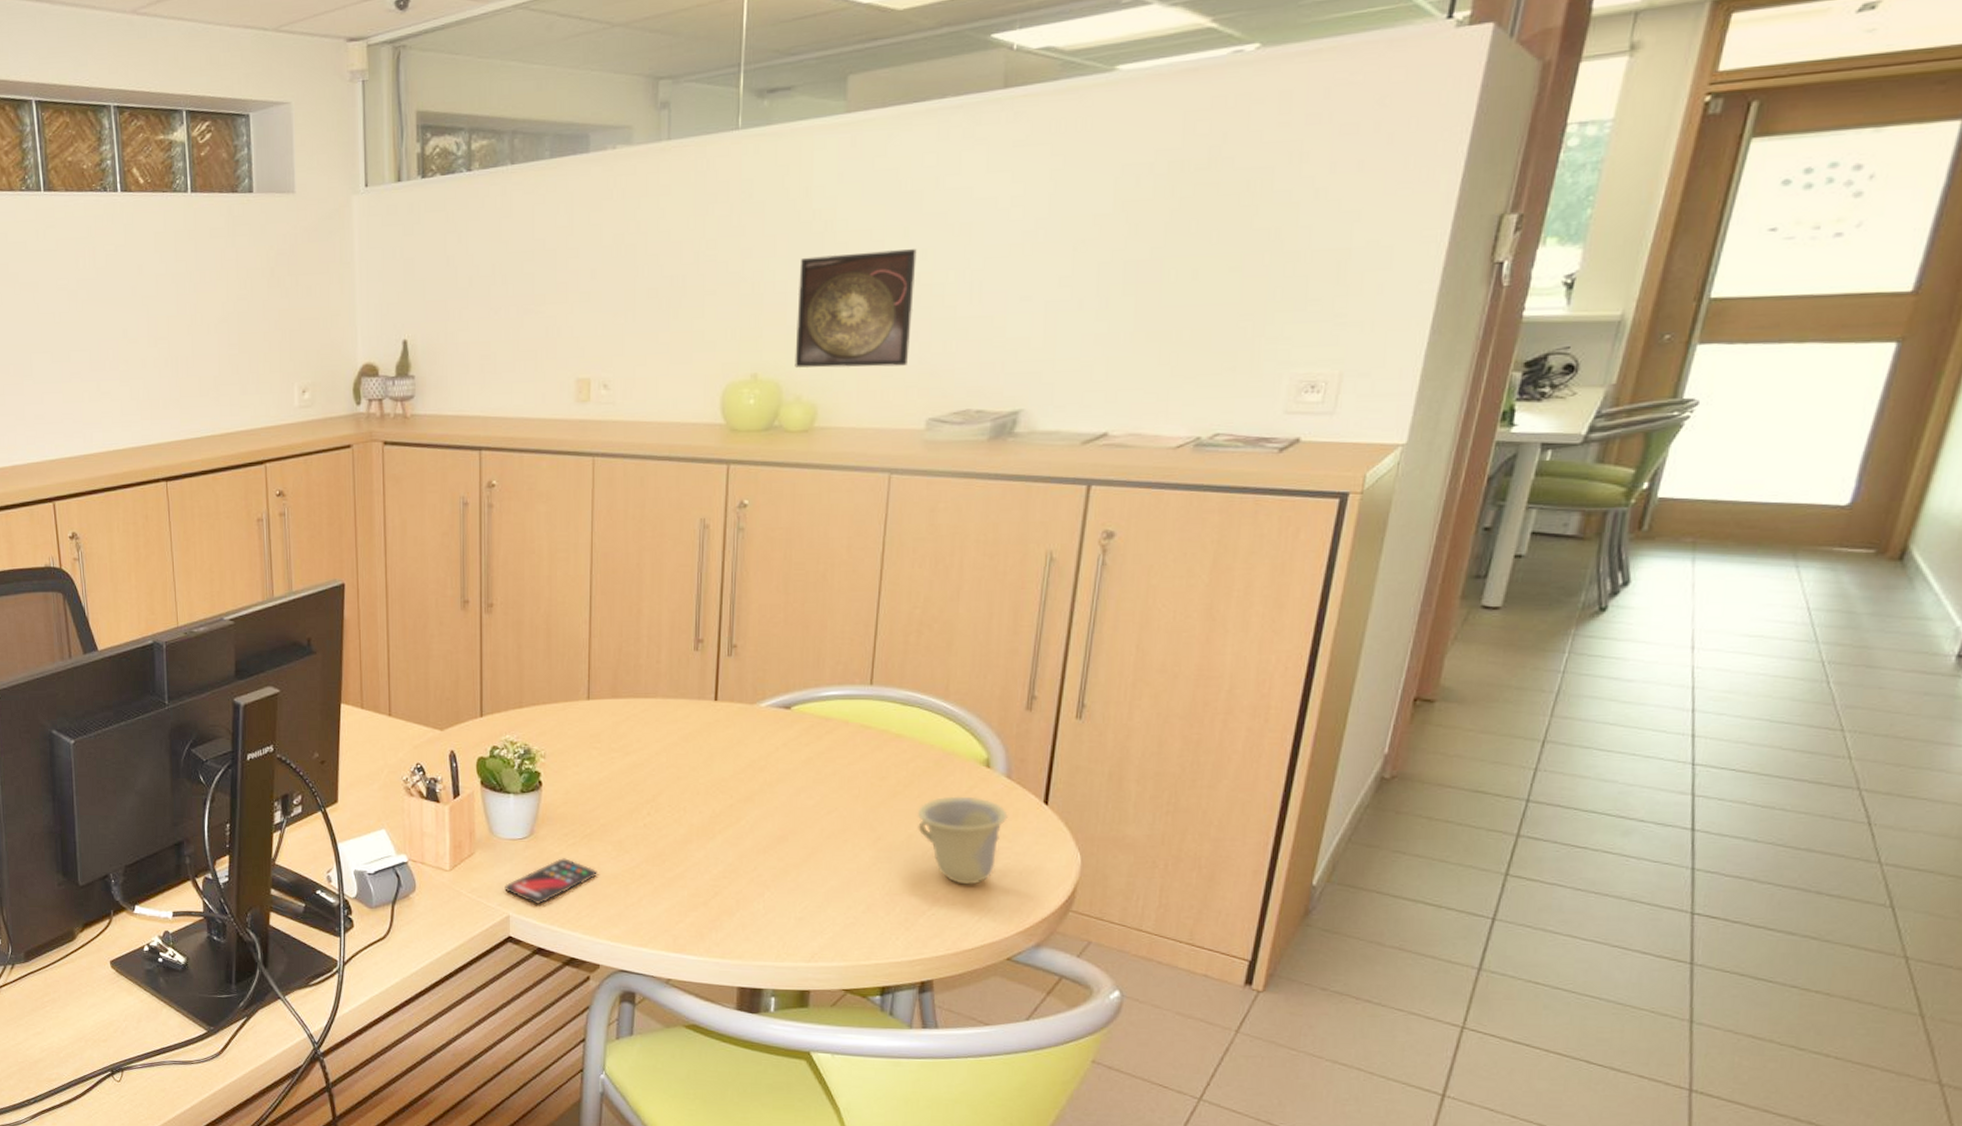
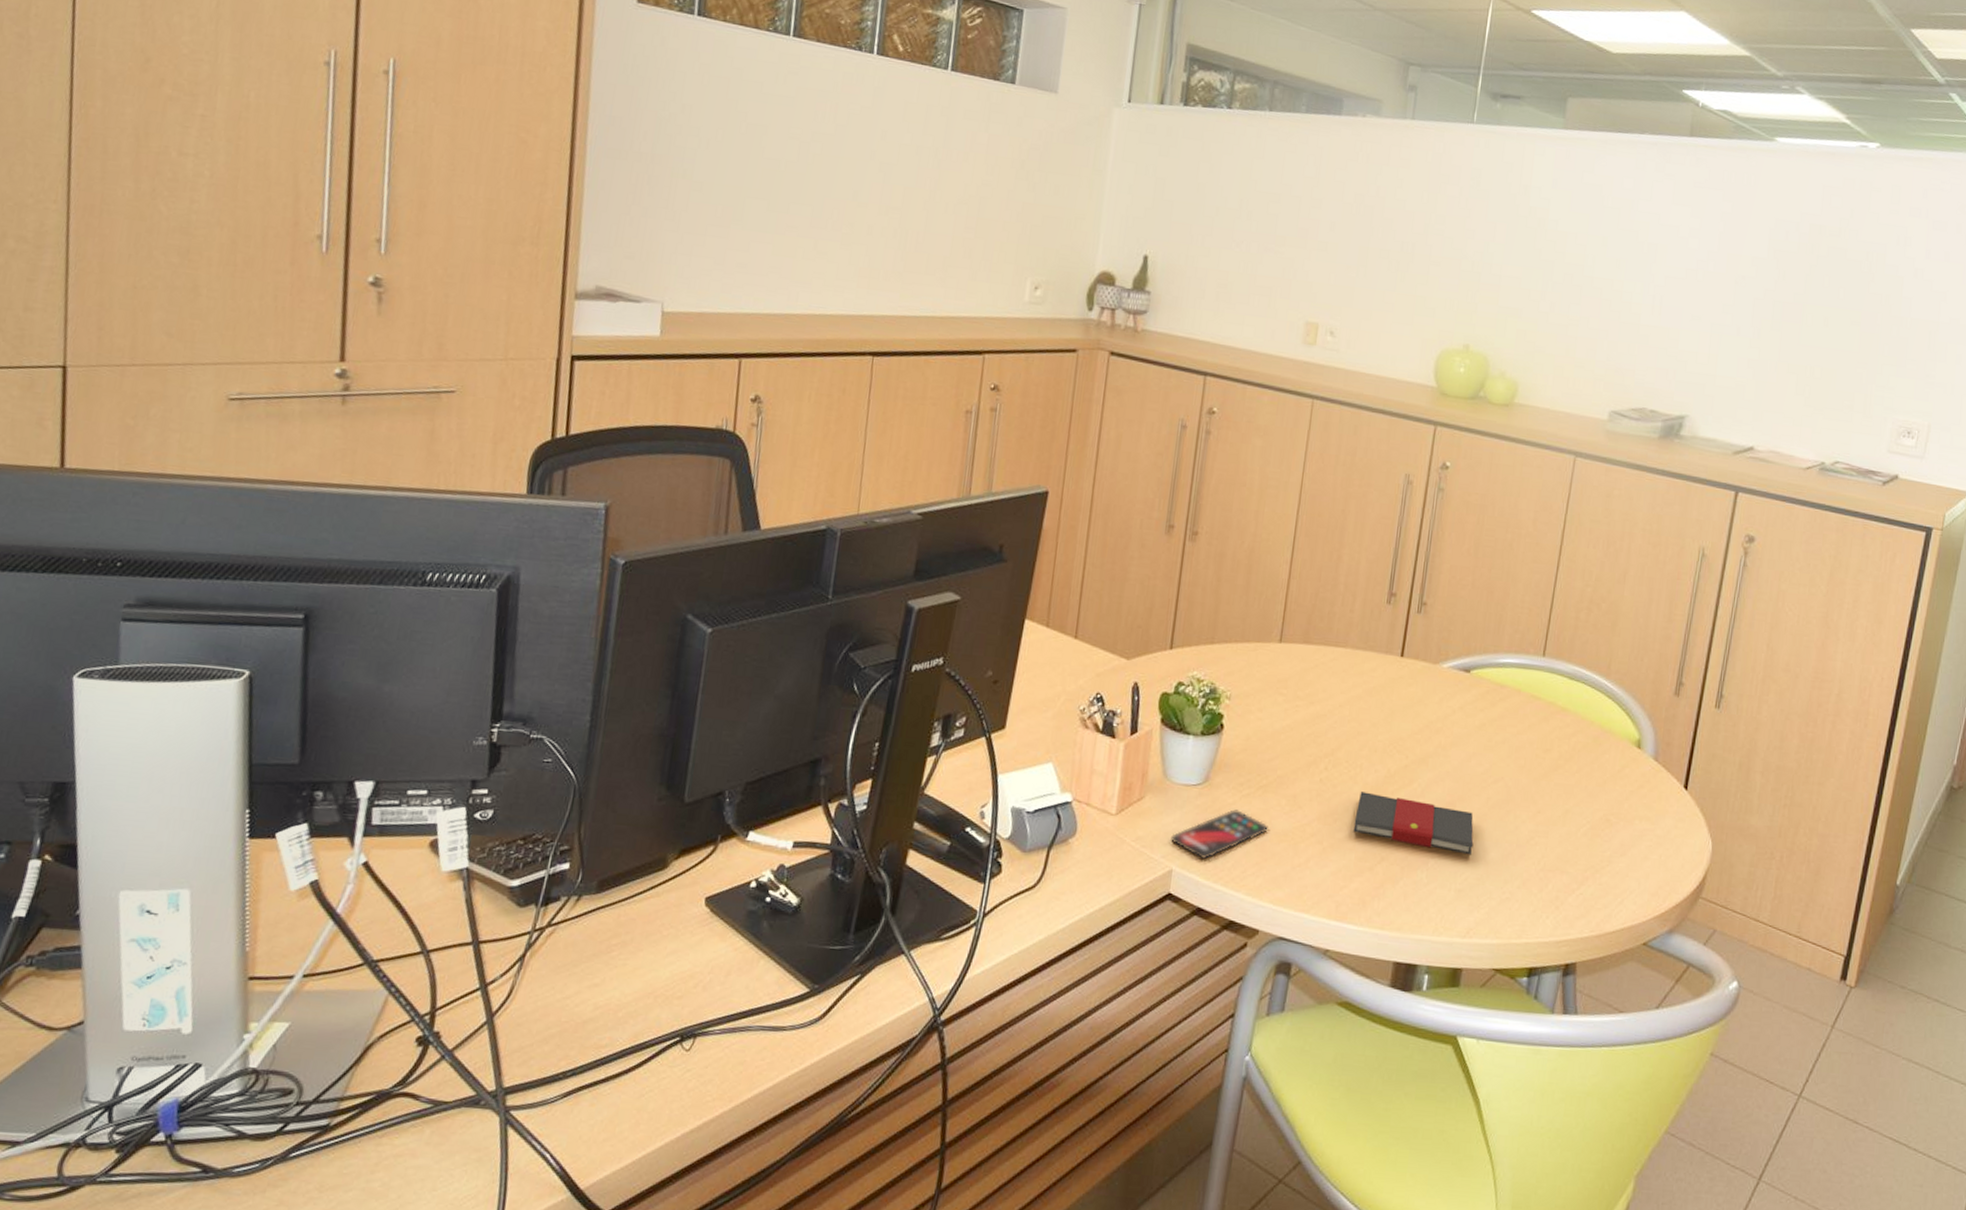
book: none [683,833,811,885] -> present [1353,791,1474,855]
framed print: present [795,249,917,369] -> none [1502,247,1612,360]
cup: present [917,796,1008,885] -> none [1574,774,1653,865]

